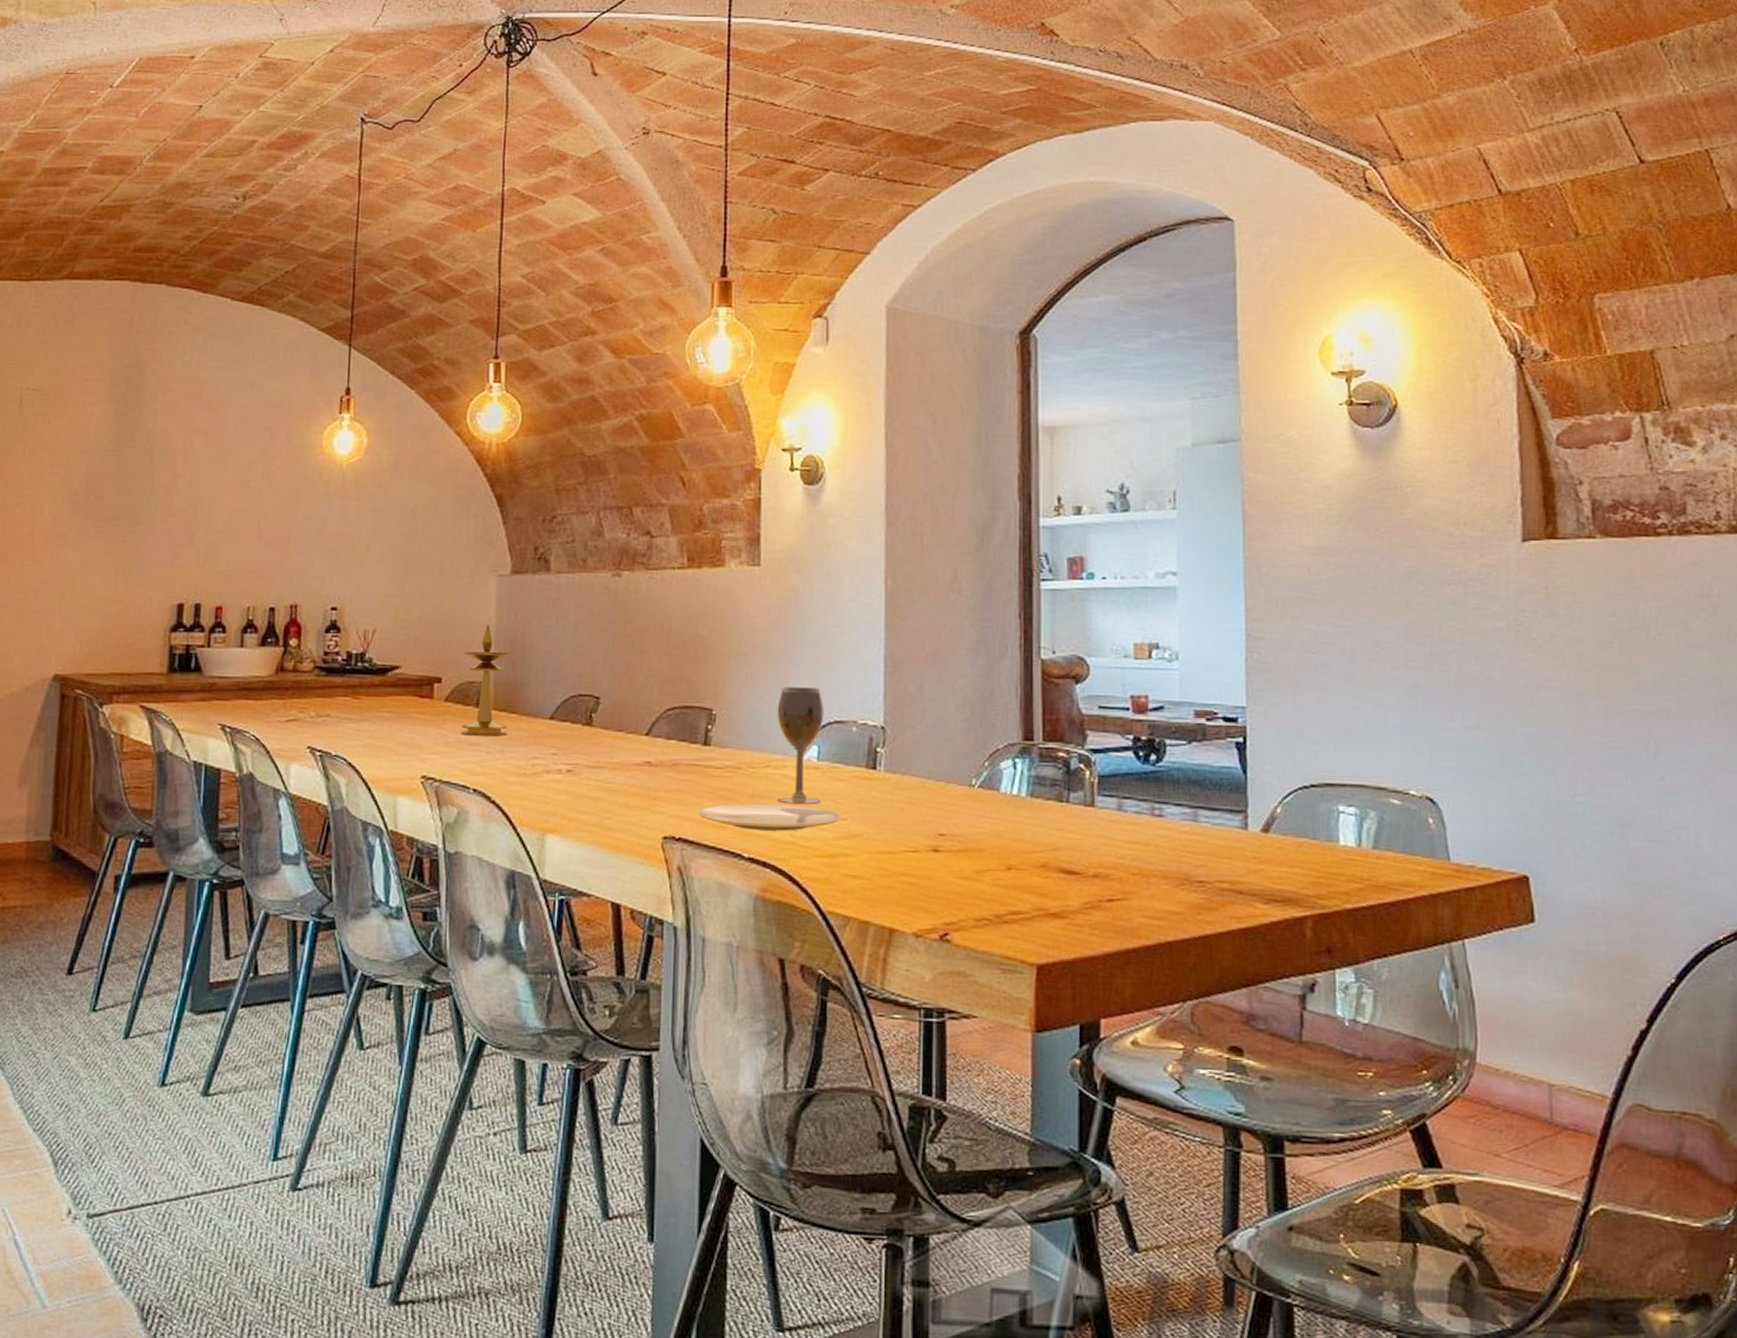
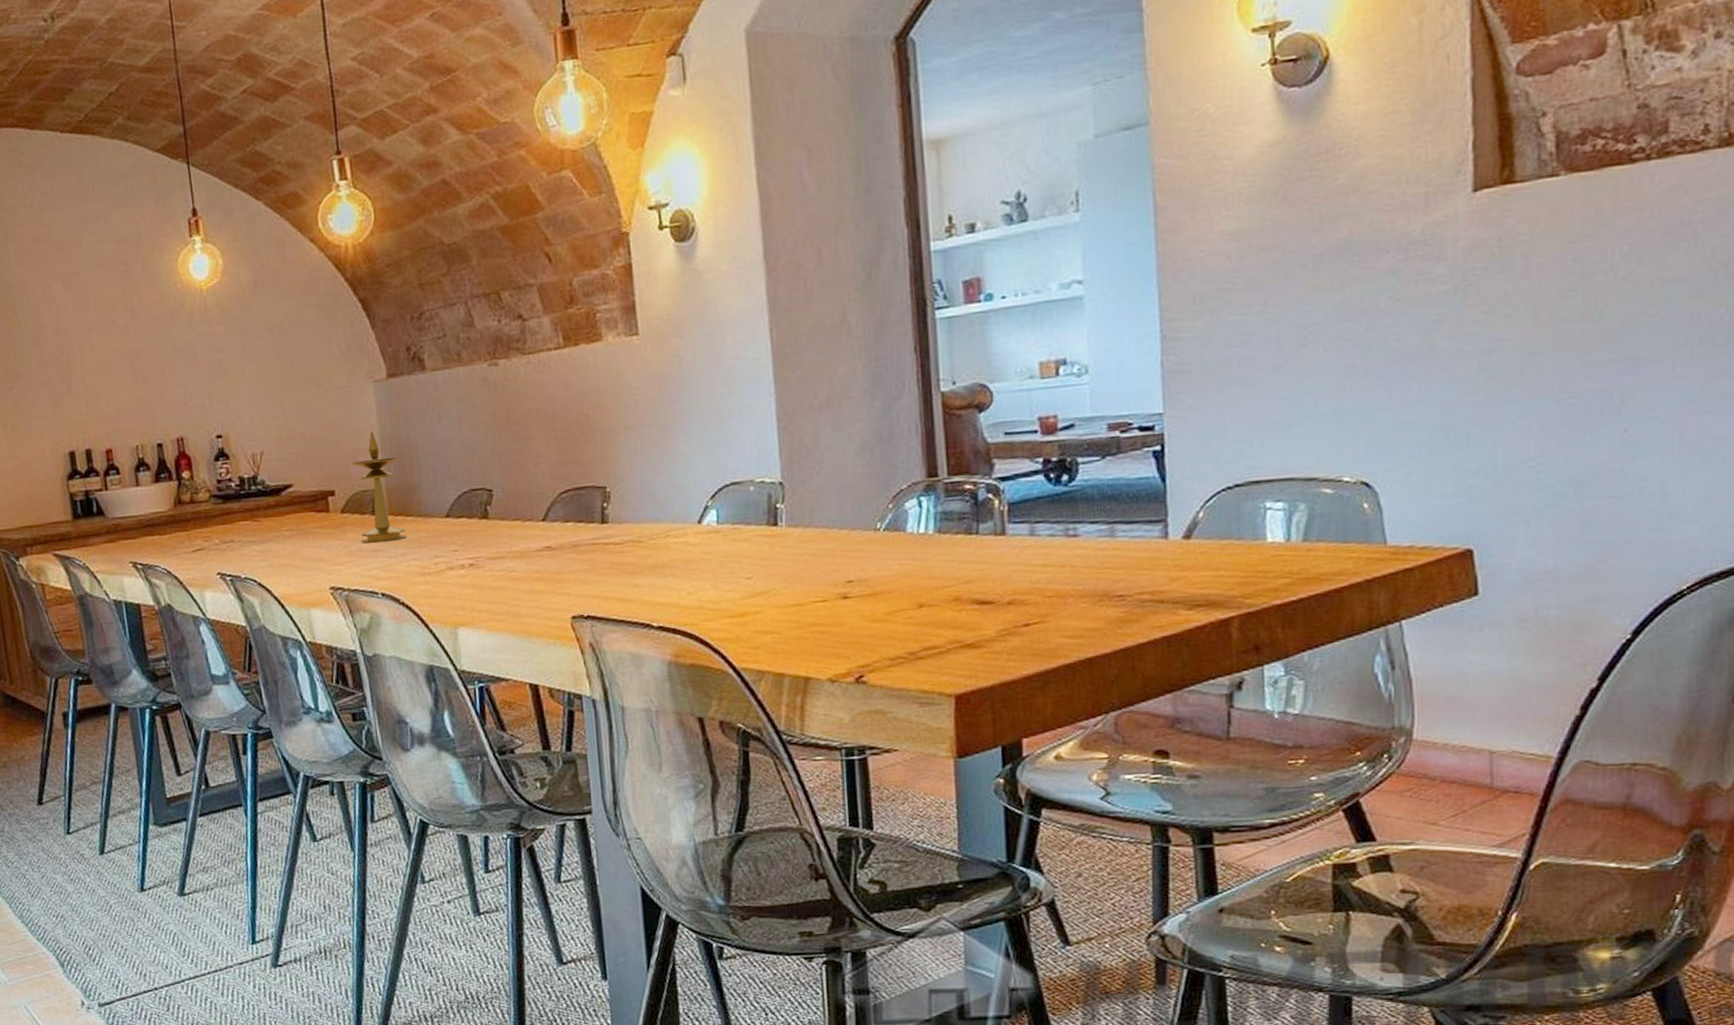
plate: present [698,804,841,831] -> none [603,570,746,600]
wine glass: present [777,687,824,805] -> none [671,452,725,571]

